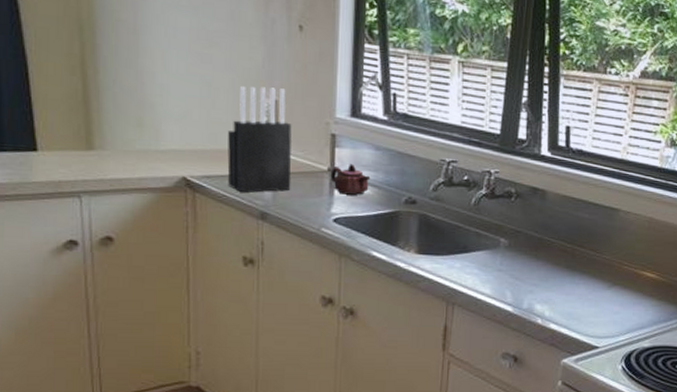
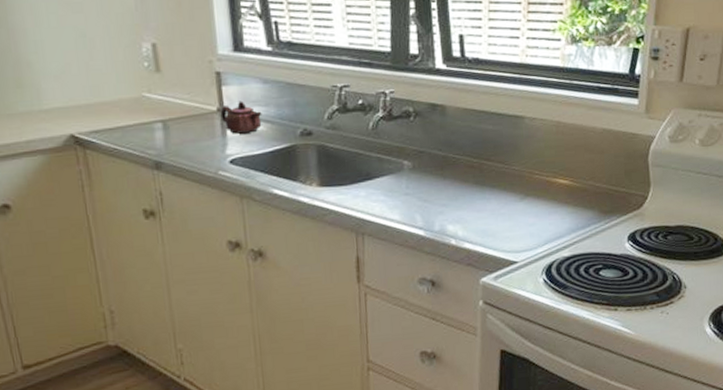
knife block: present [227,86,292,193] -> none [110,30,182,144]

